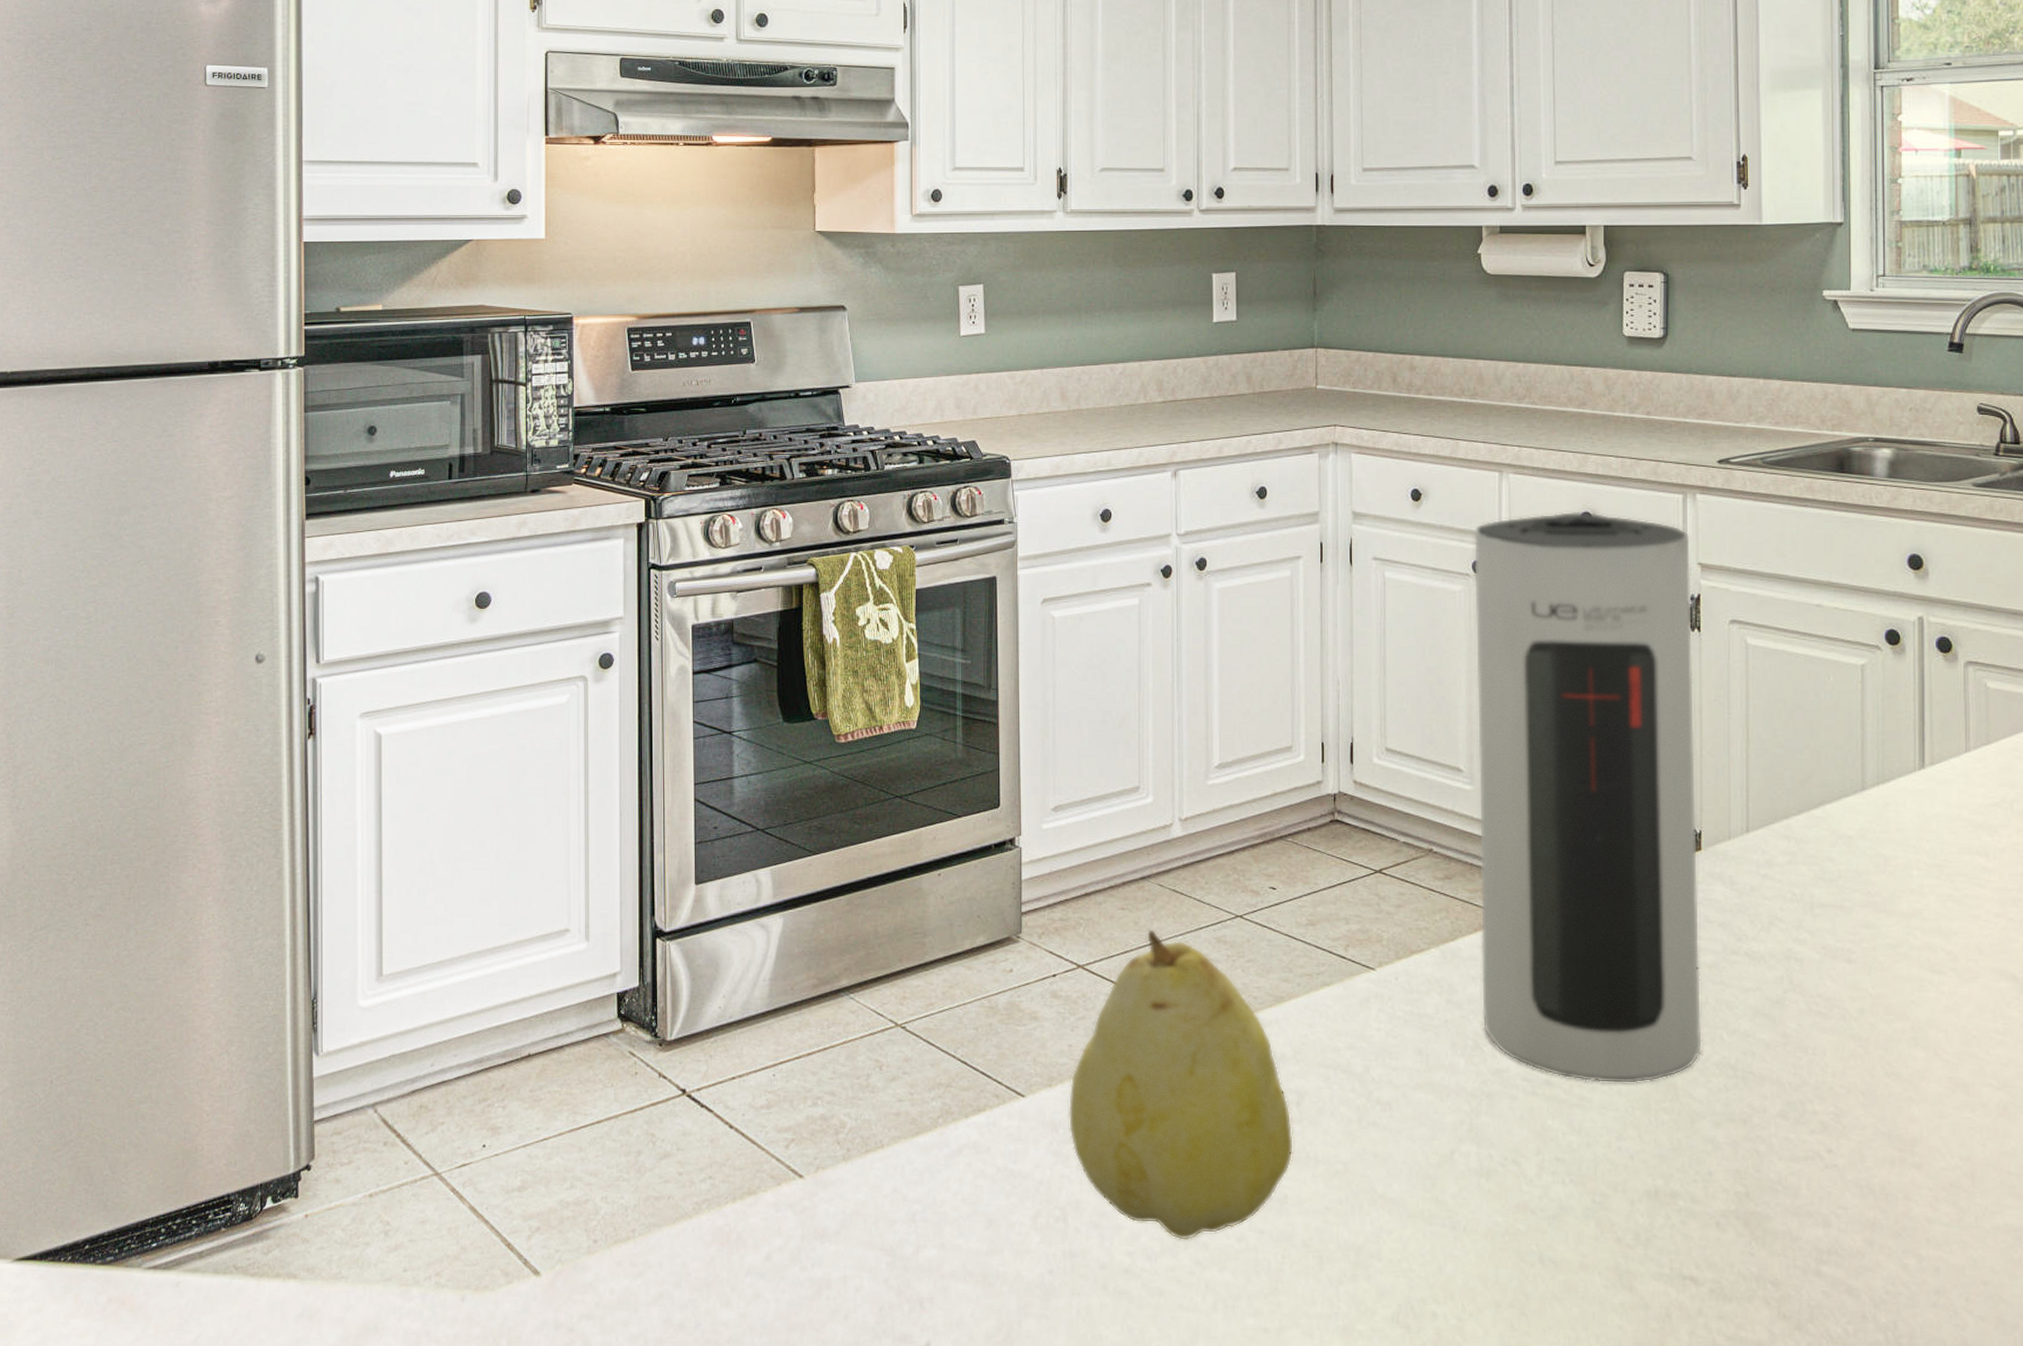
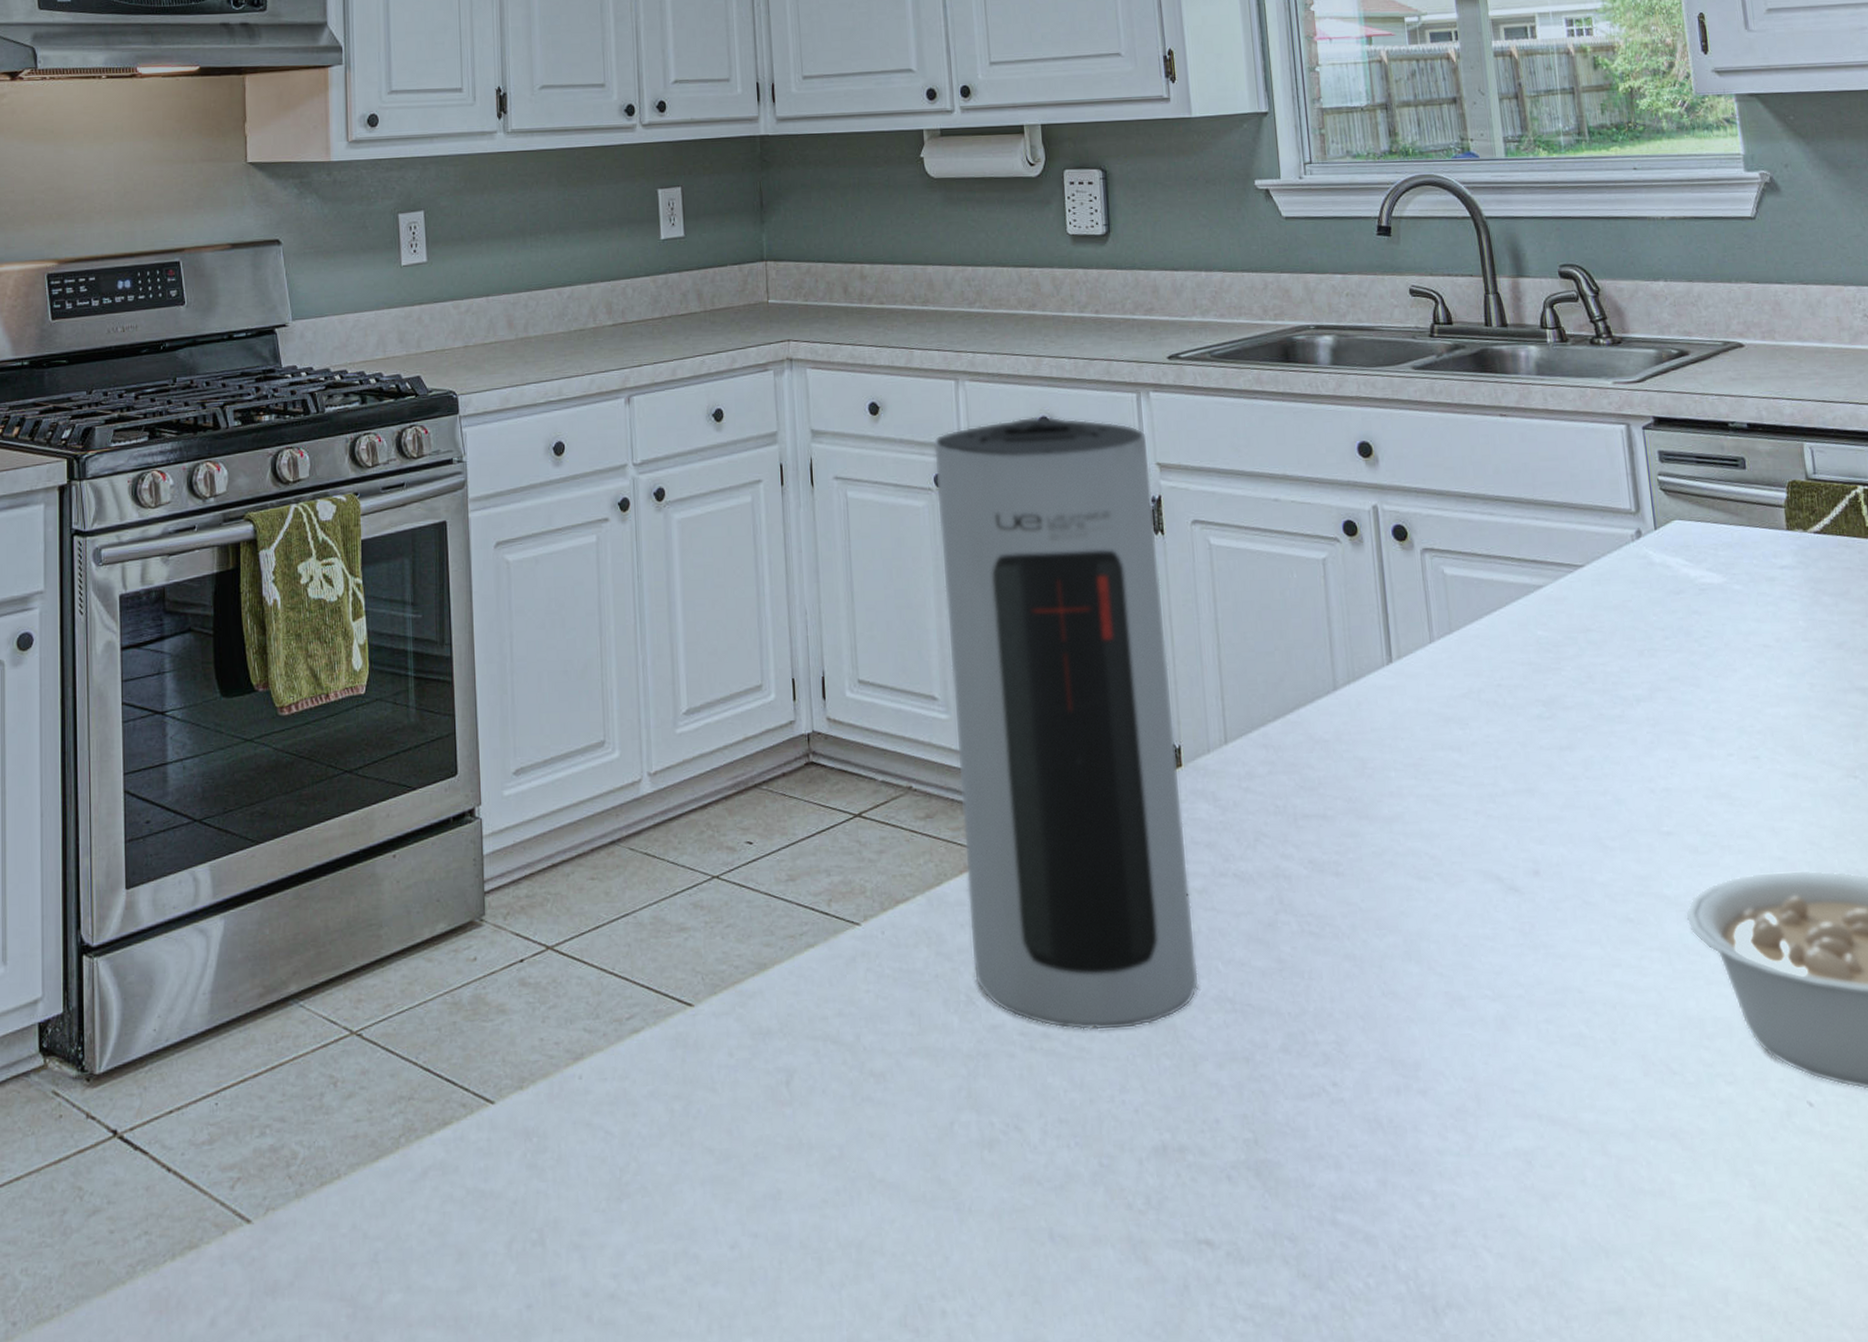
fruit: present [1068,929,1294,1240] -> none [541,899,786,1254]

